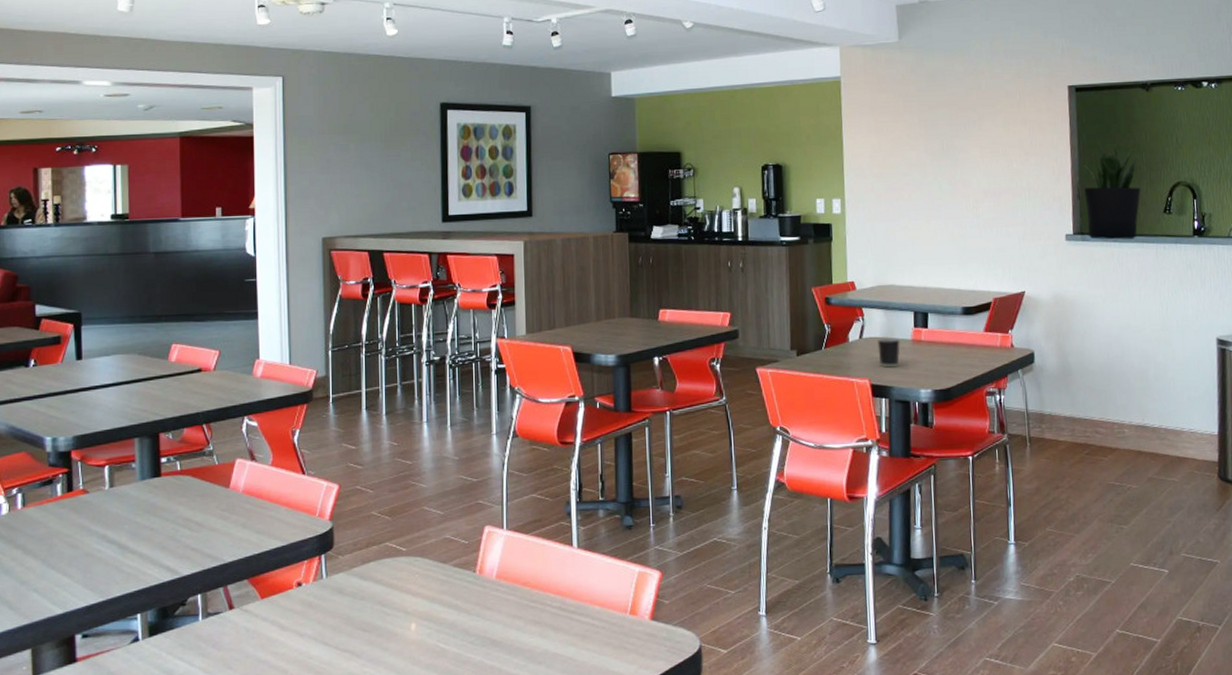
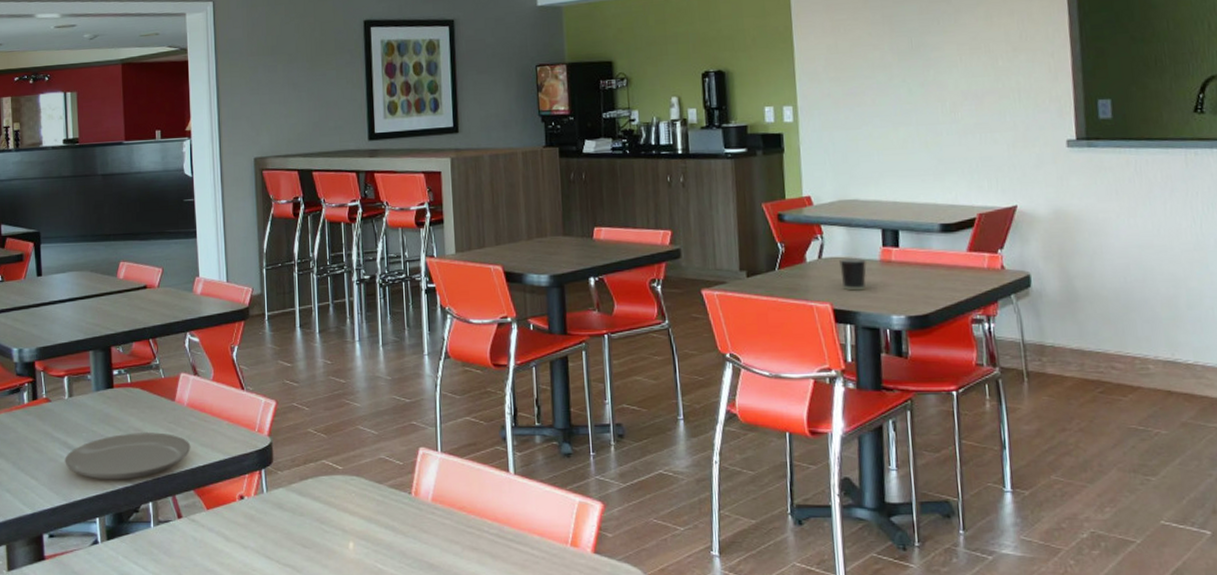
plate: none [103,521,246,574] -> present [65,432,191,480]
planter: present [1084,140,1141,240] -> none [1088,31,1163,145]

